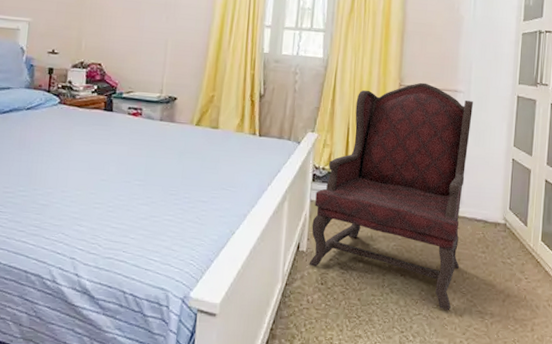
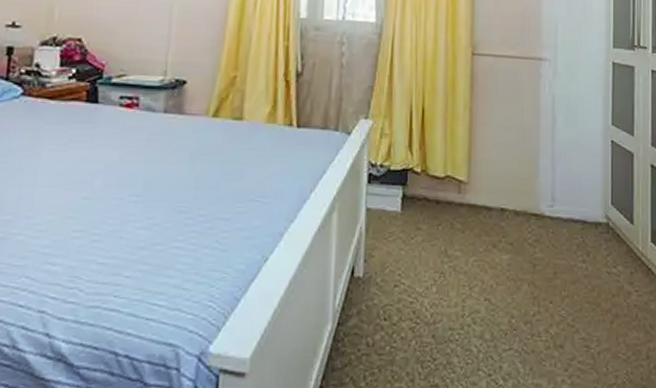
armchair: present [309,82,473,311] -> none [367,49,561,342]

